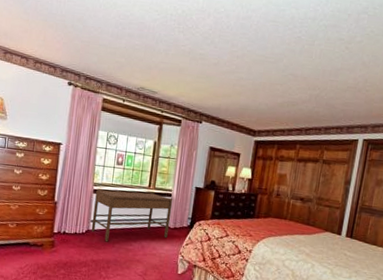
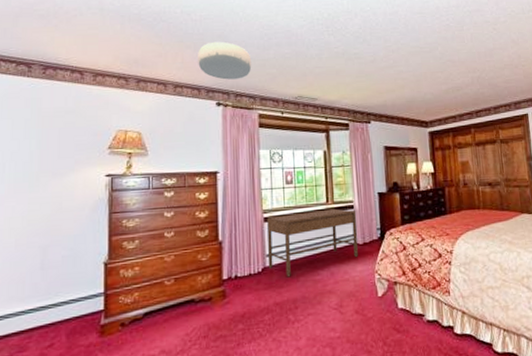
ceiling light: none [57,24,105,64] -> present [198,41,252,80]

